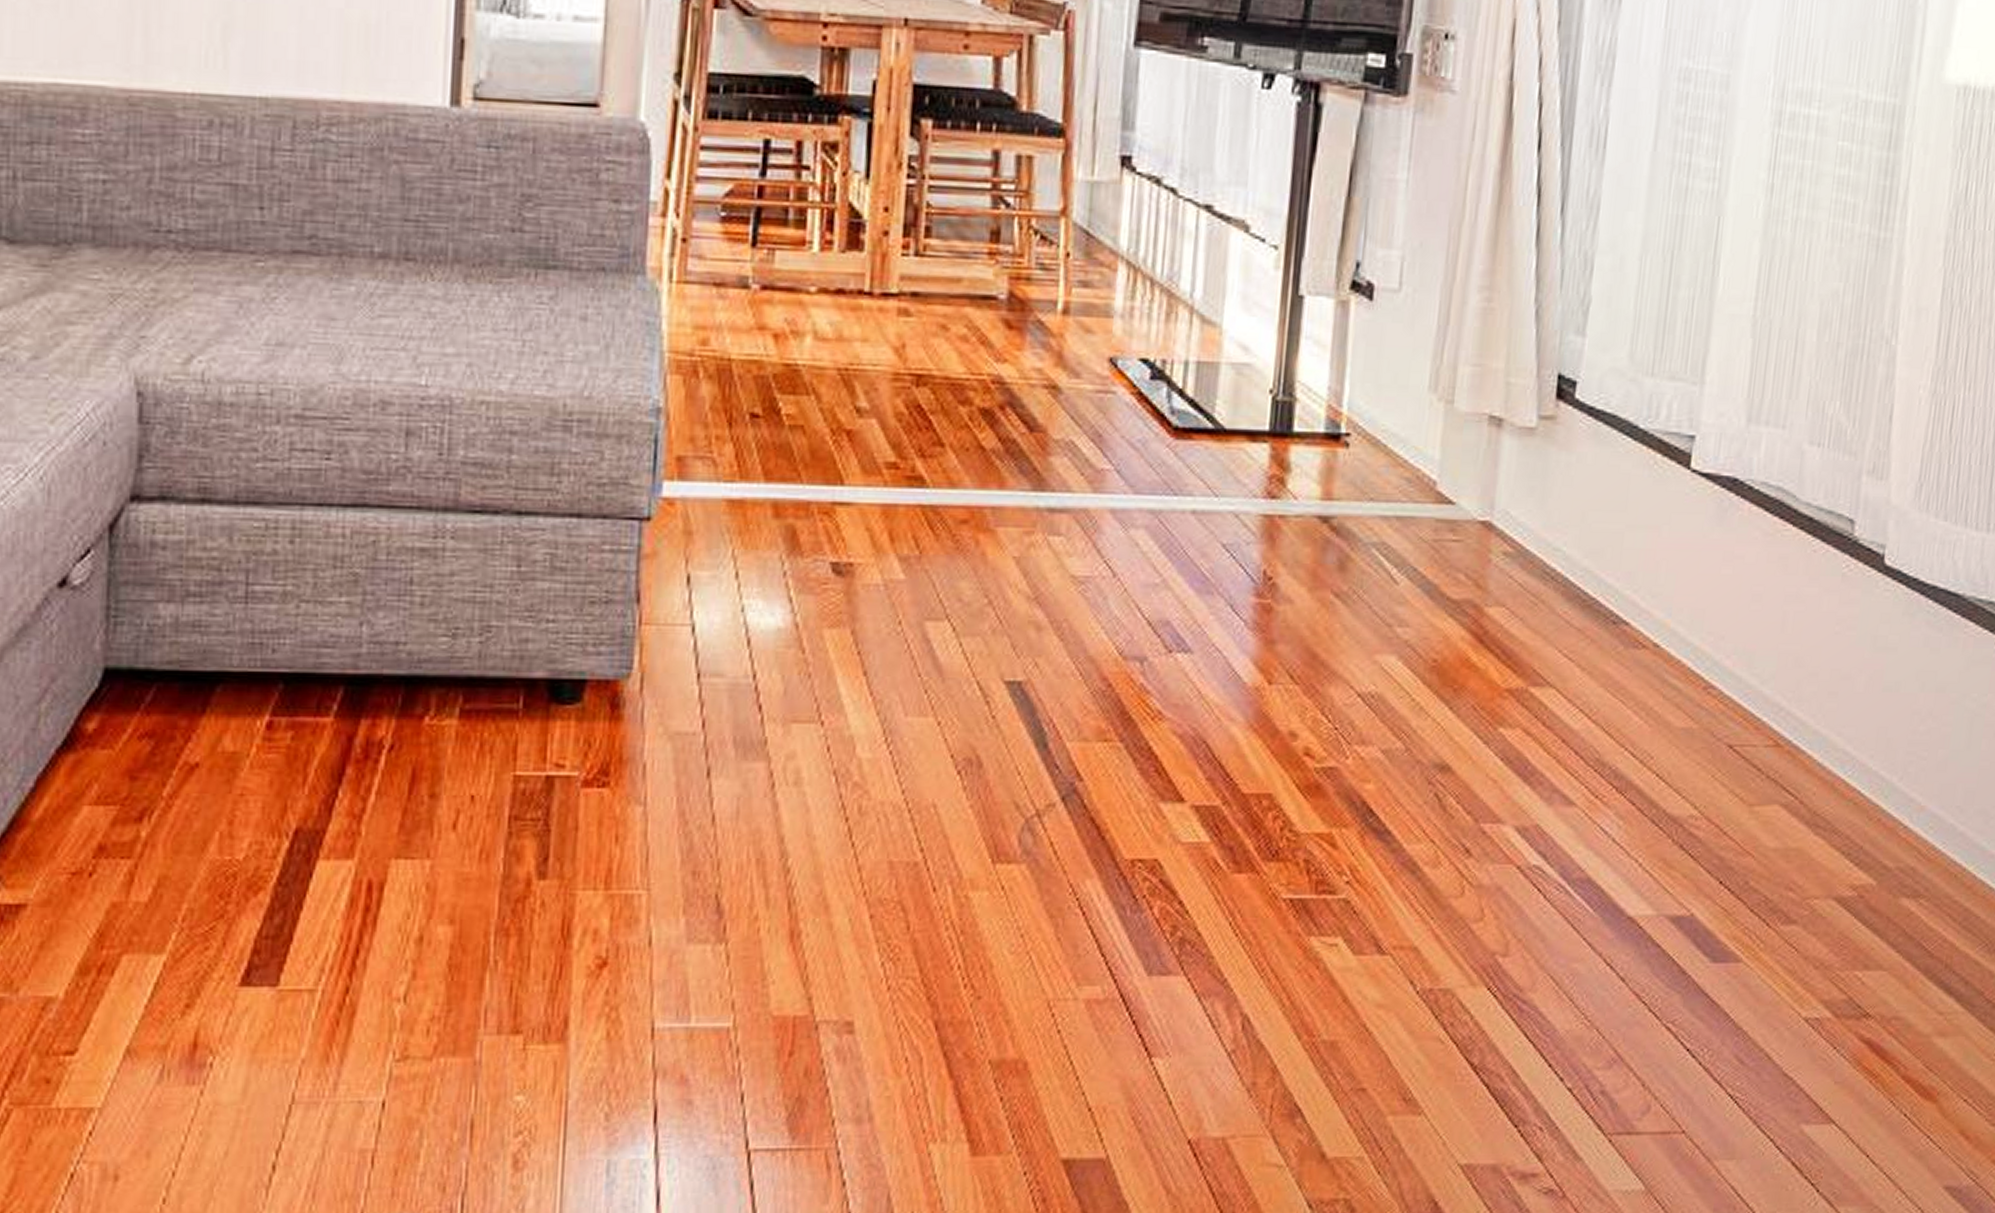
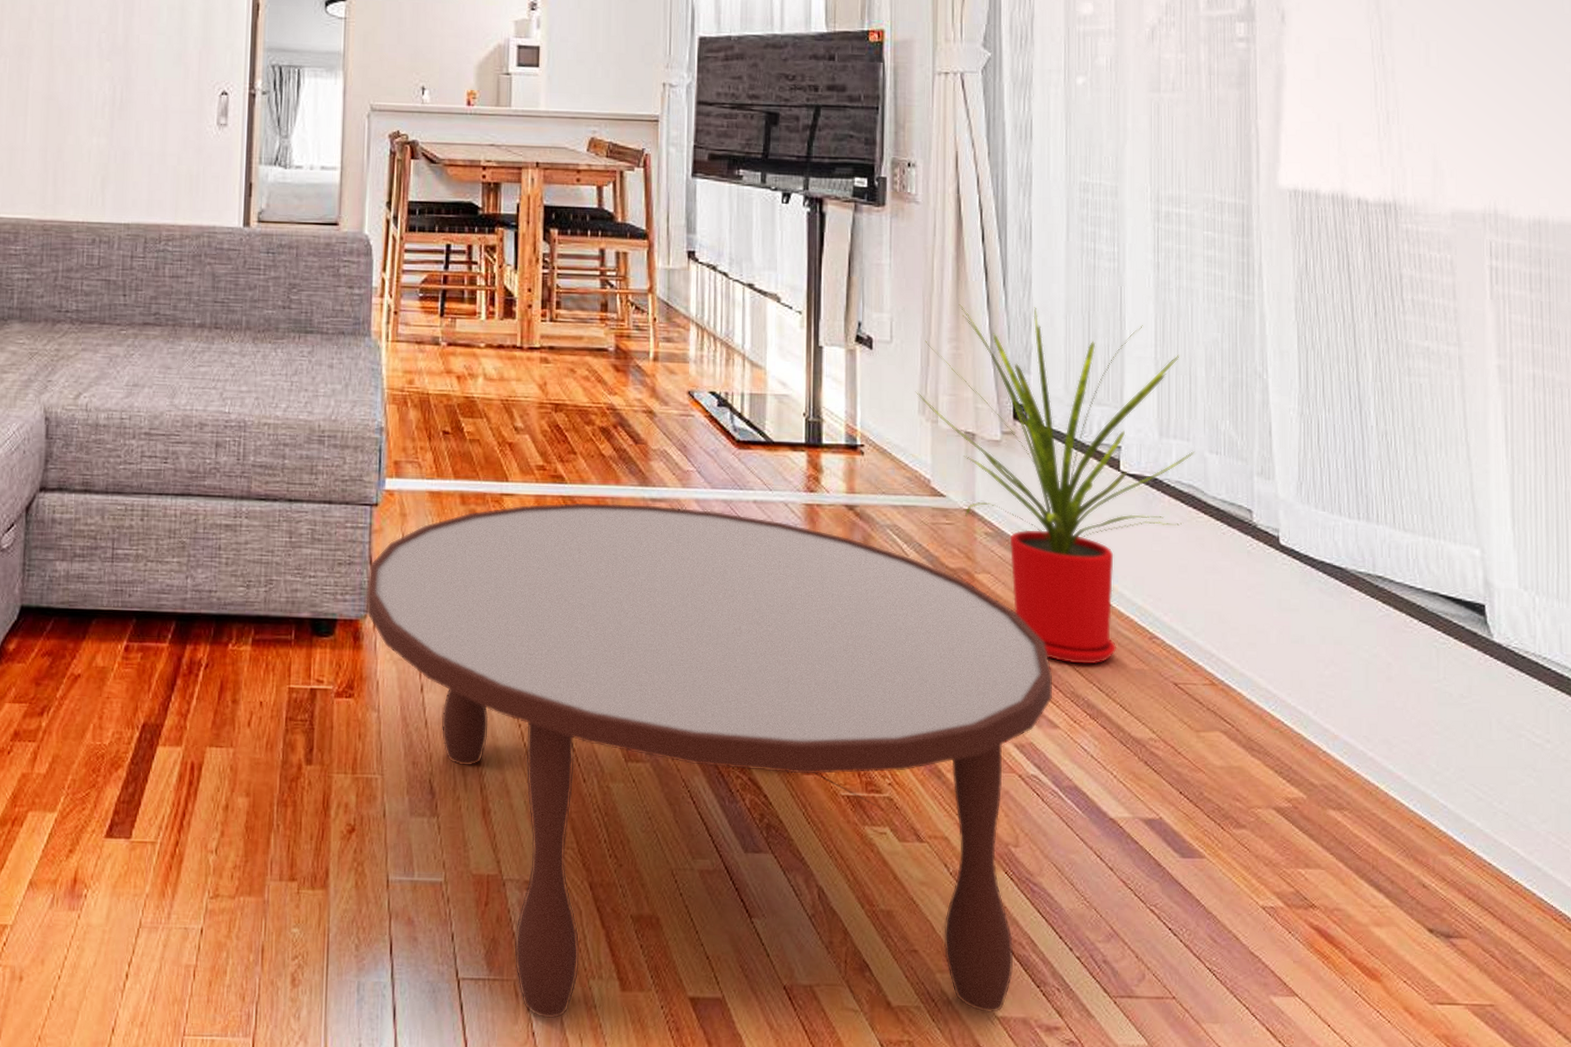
coffee table: none [630,514,1574,1195] -> present [366,502,1052,1019]
house plant: none [1426,239,1791,723] -> present [915,304,1195,664]

